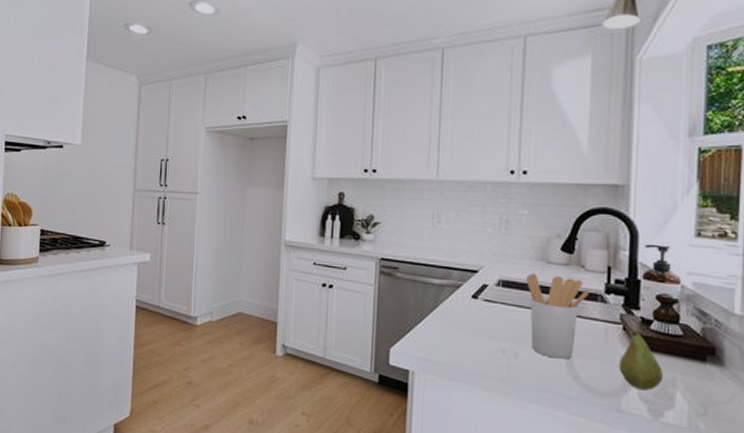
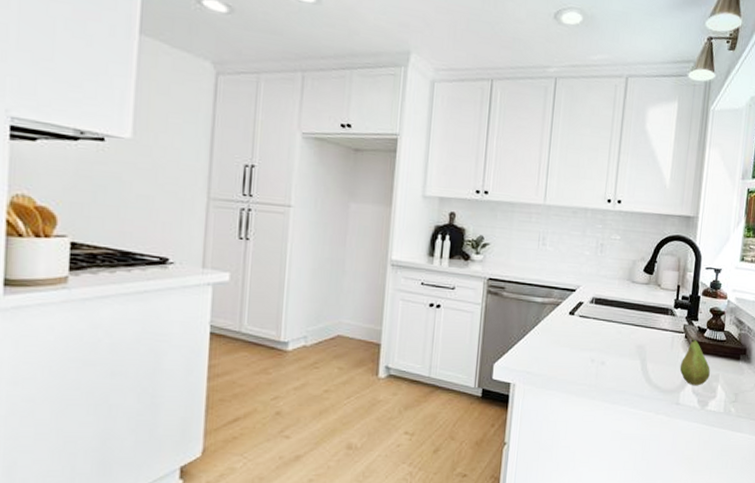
utensil holder: present [526,272,589,359] -> none [615,291,662,365]

